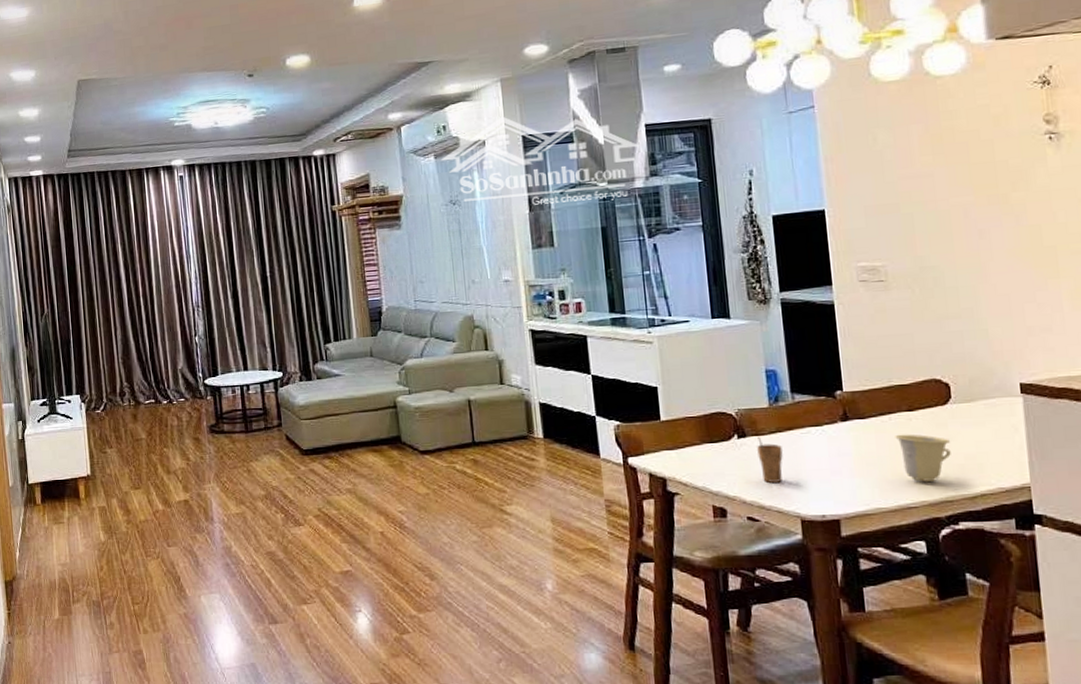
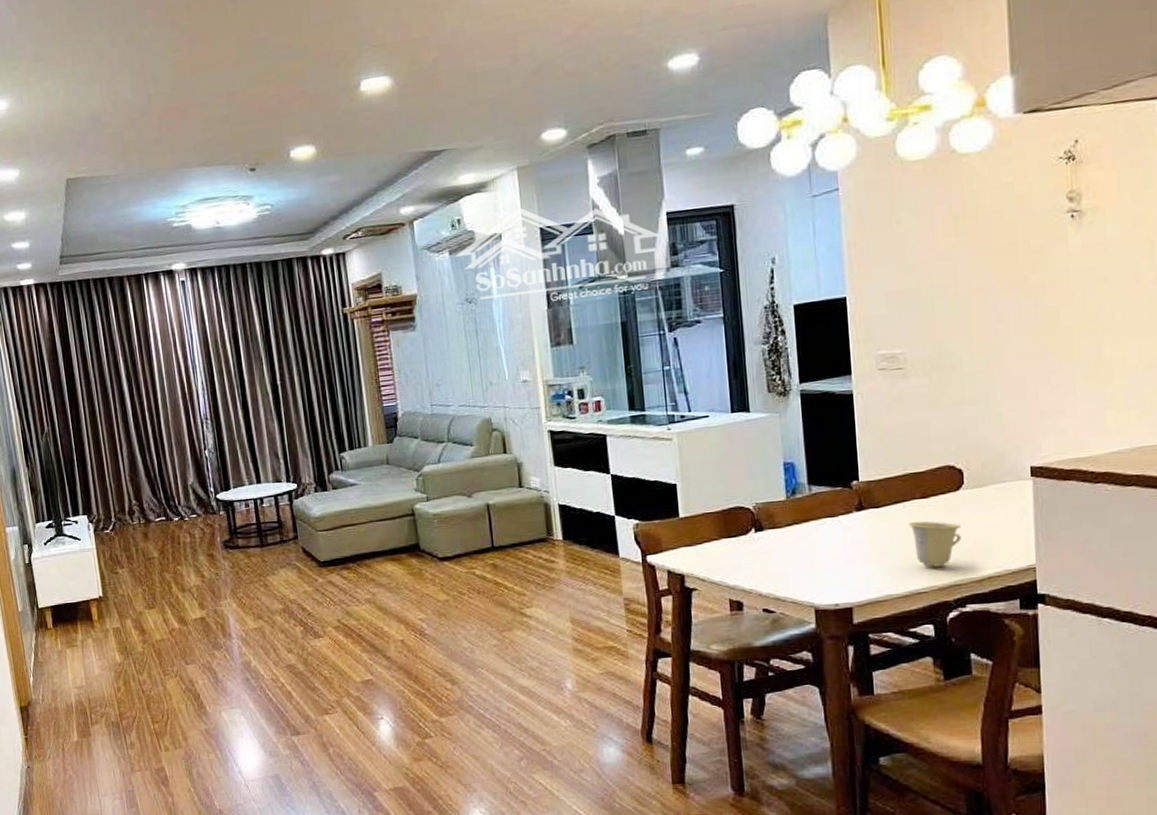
cup: present [757,436,783,483] -> none [774,529,799,575]

